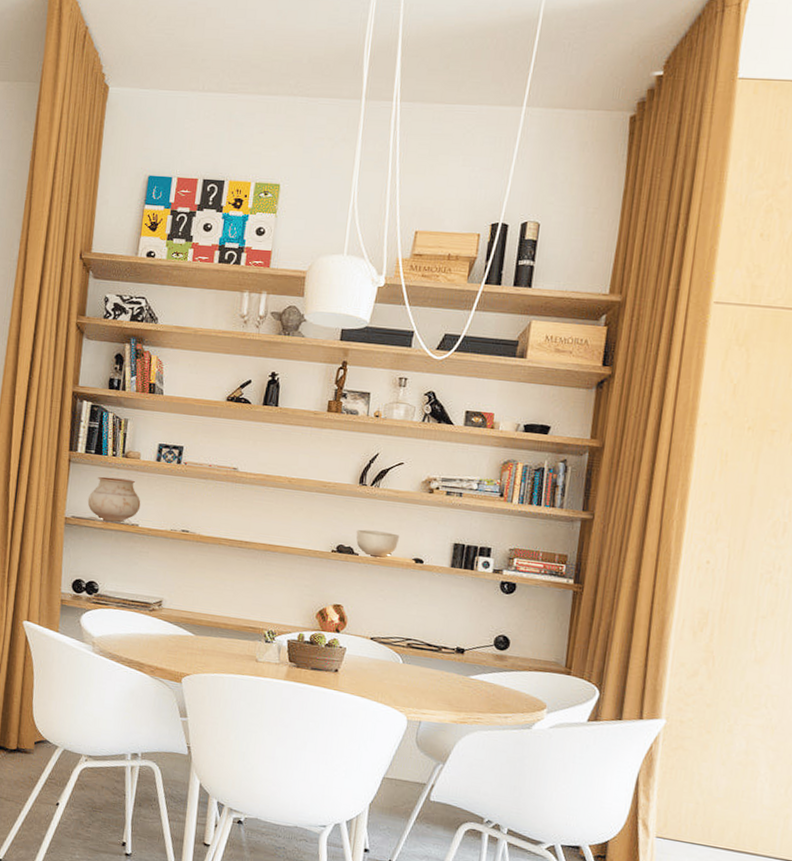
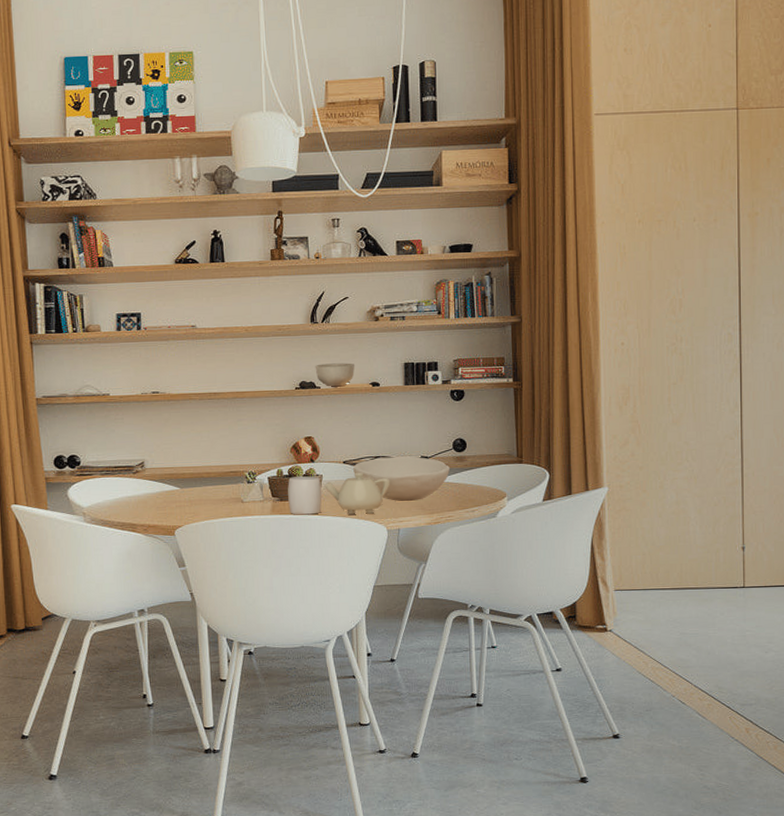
ceramic pot: present [87,476,141,523] -> none [55,352,109,396]
mug: none [304,644,344,689] -> present [288,476,323,515]
teapot: none [346,651,418,700] -> present [324,472,389,515]
bowl: none [380,640,487,695] -> present [353,456,450,502]

